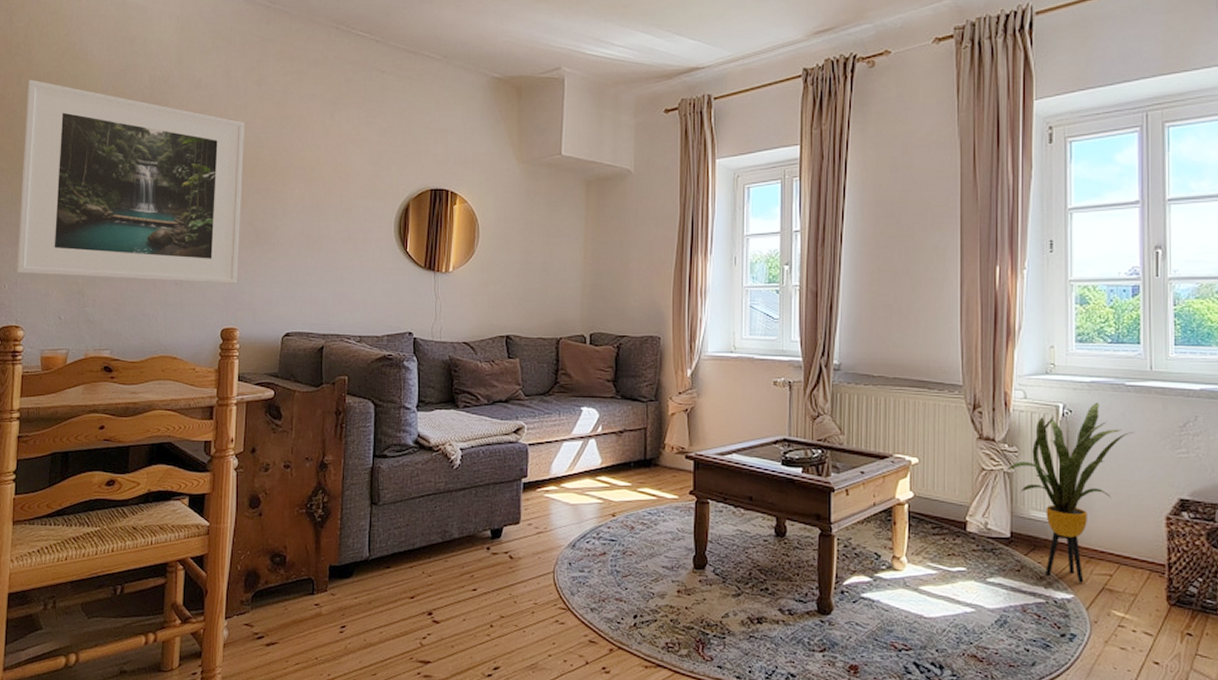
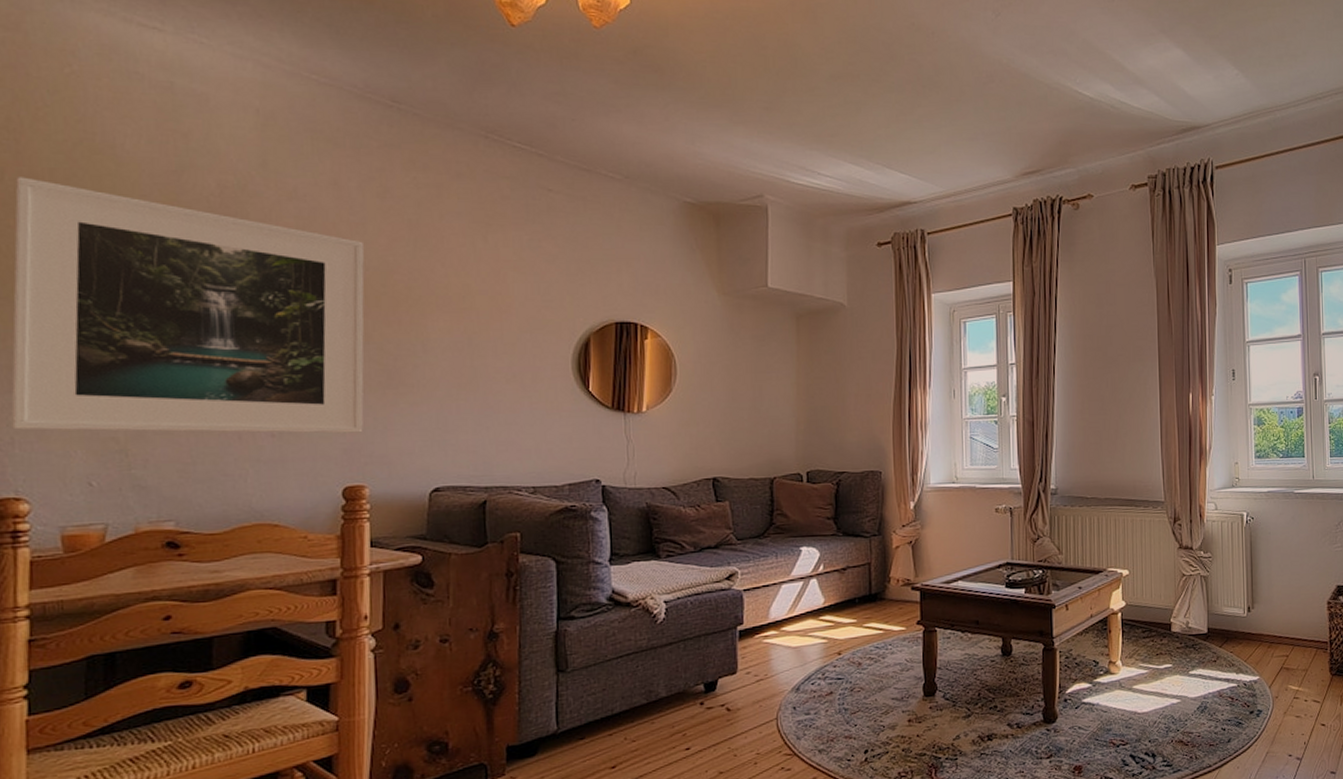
house plant: present [1006,402,1135,583] -> none [1203,509,1303,665]

